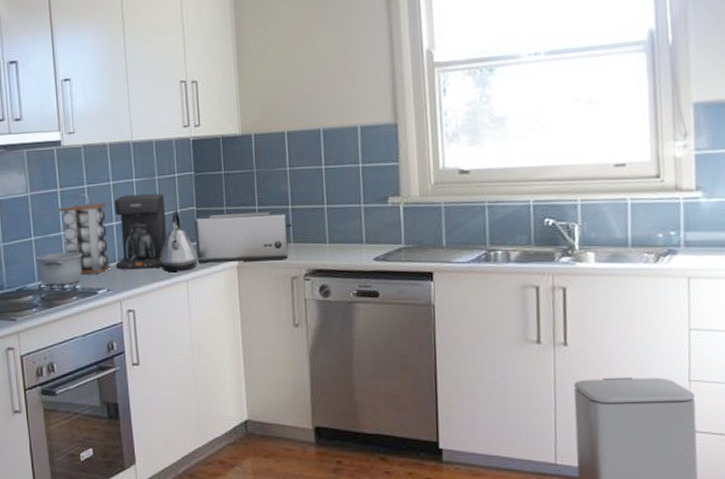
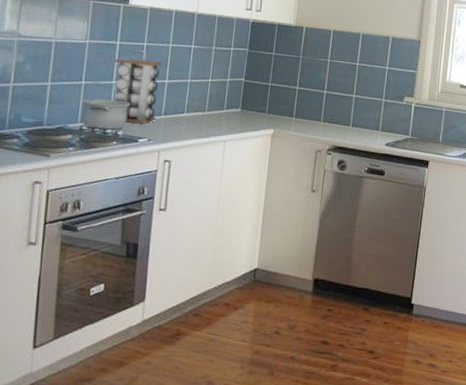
coffee maker: present [114,193,167,270] -> none [160,58,218,127]
kettle: present [160,210,199,273] -> none [203,78,239,134]
toaster: present [194,211,292,264] -> none [237,86,325,135]

